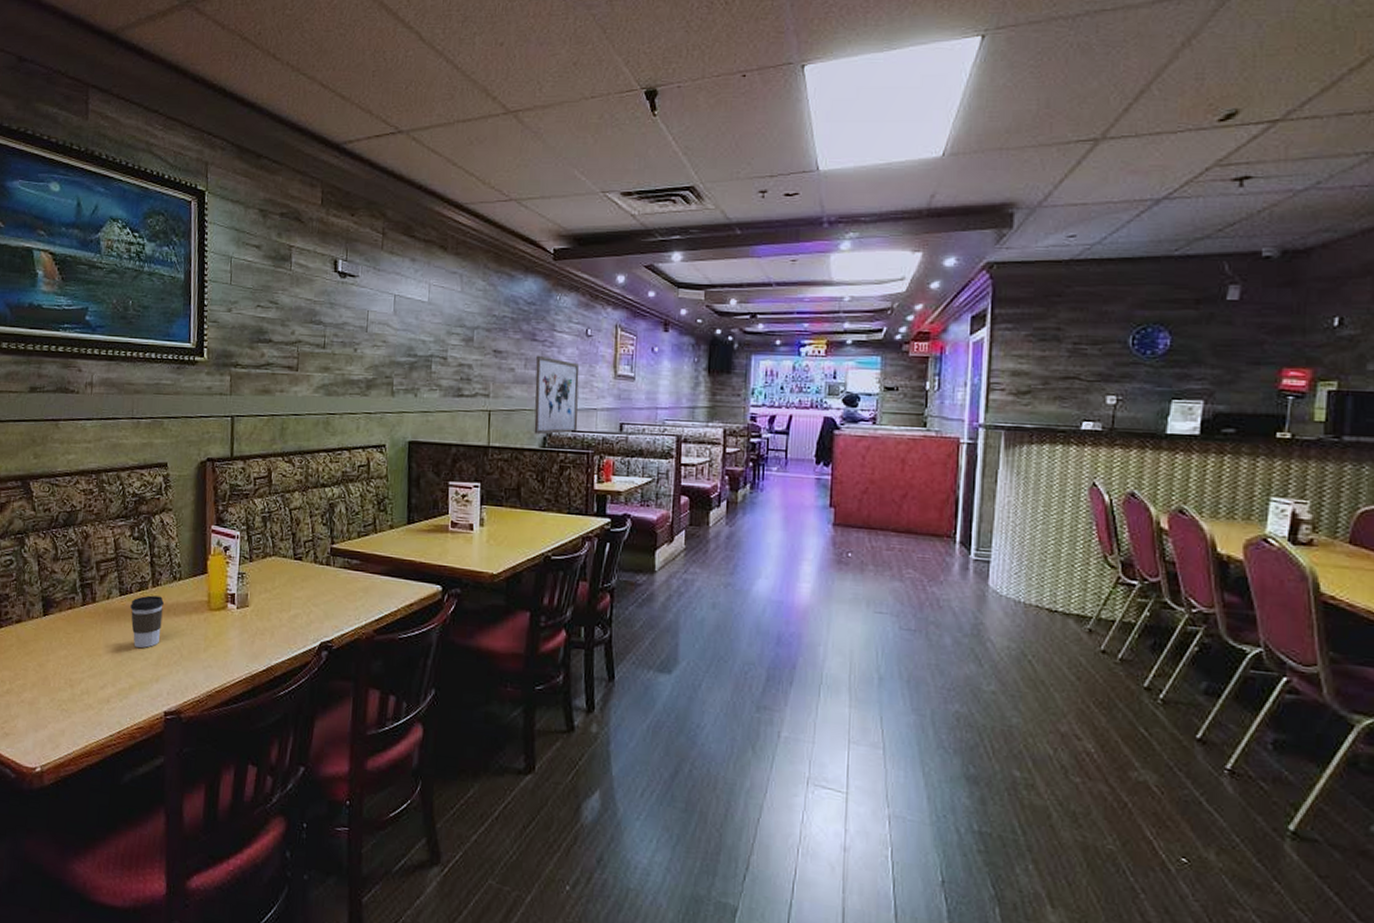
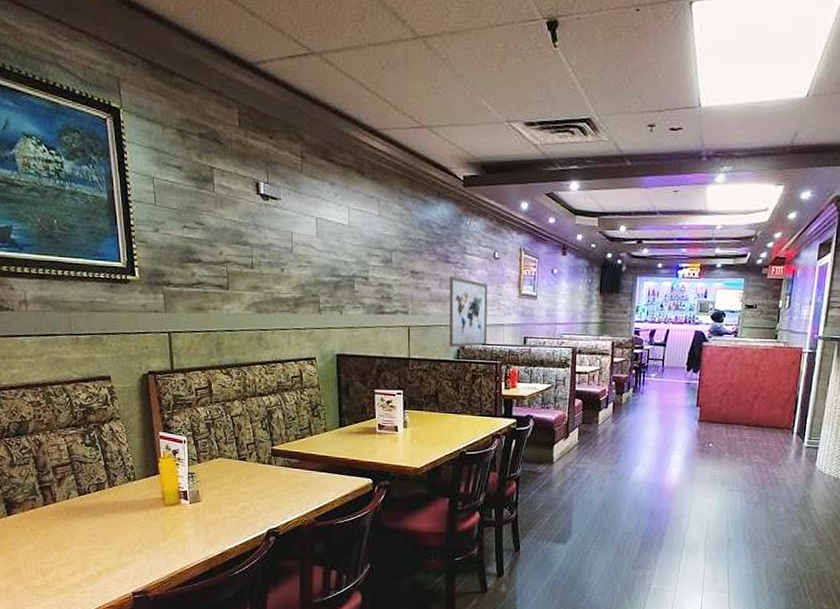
coffee cup: present [130,595,164,649] -> none [90,494,122,541]

